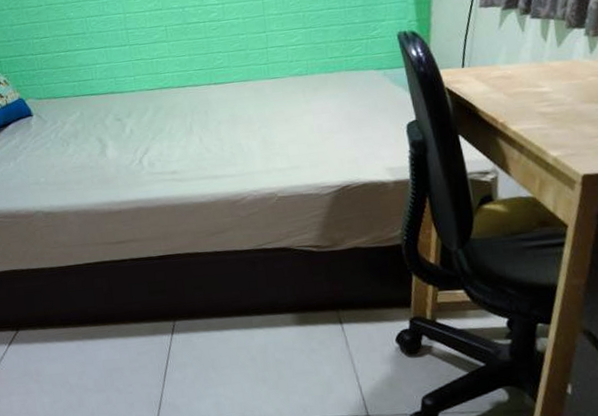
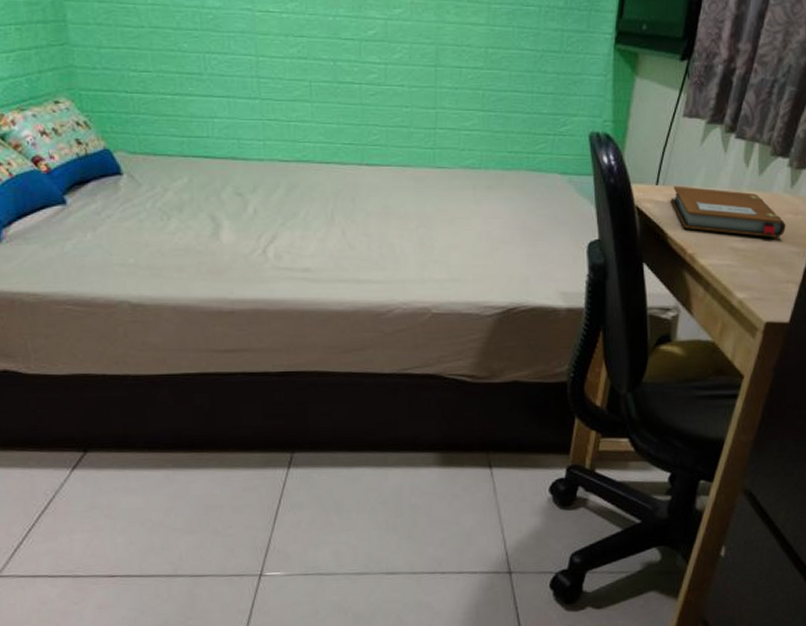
notebook: none [477,62,591,102] -> present [670,185,786,238]

